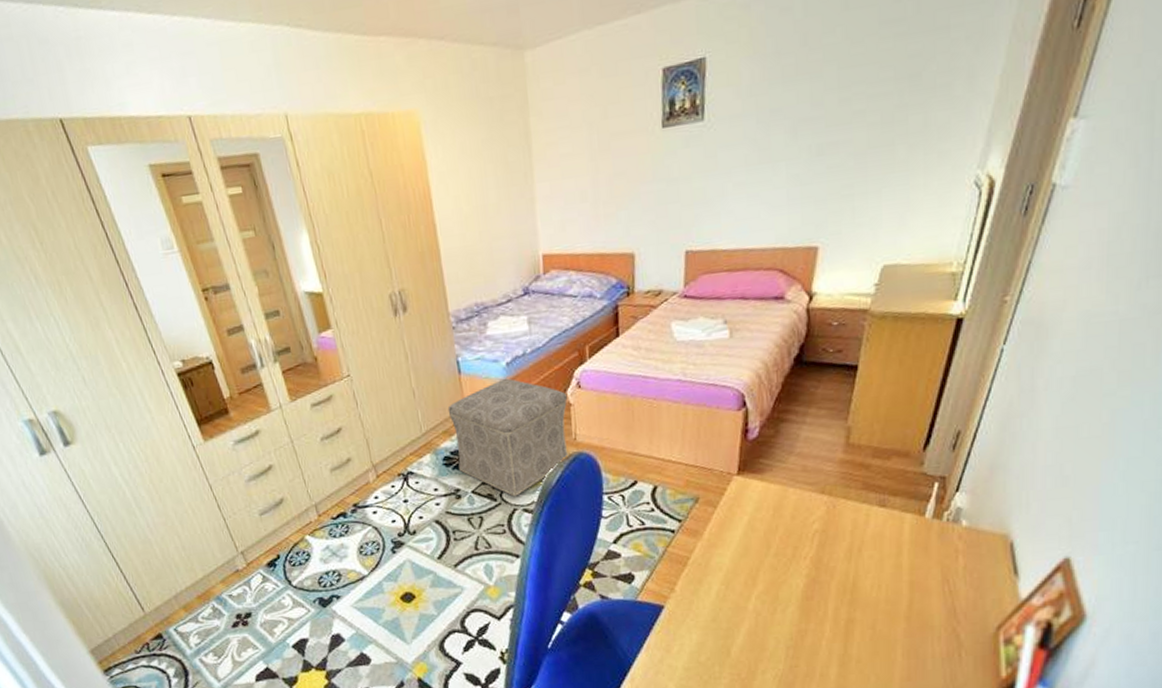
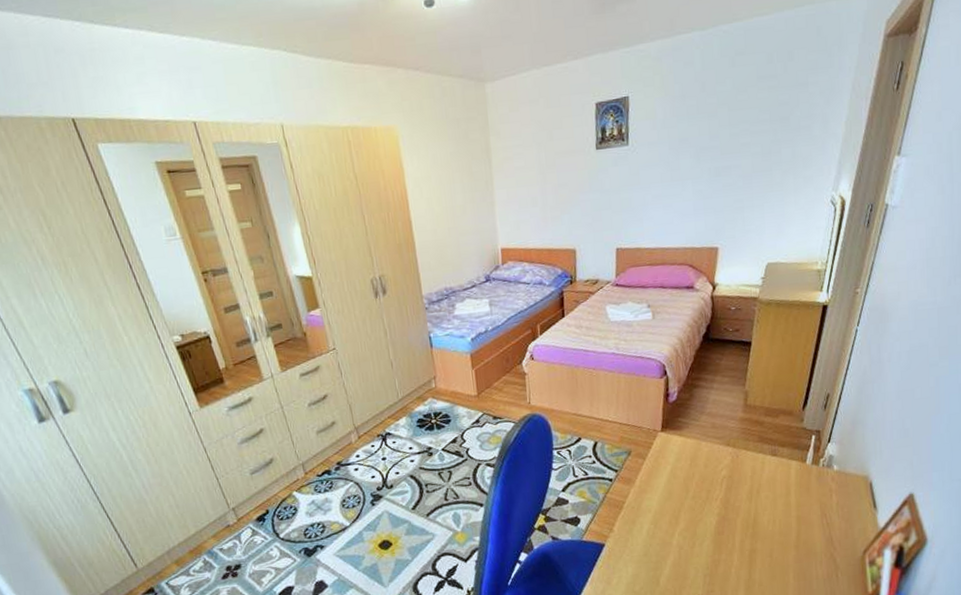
ottoman: present [447,378,569,497] -> none [421,351,524,453]

